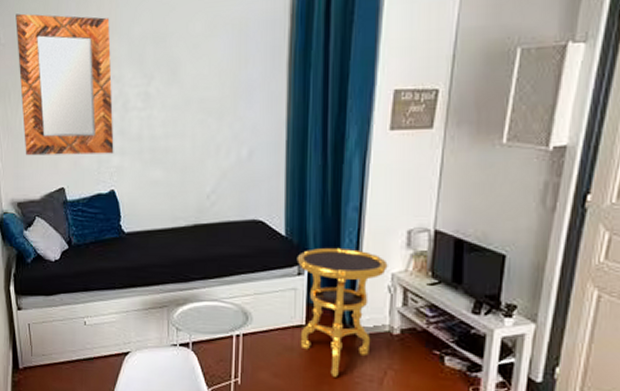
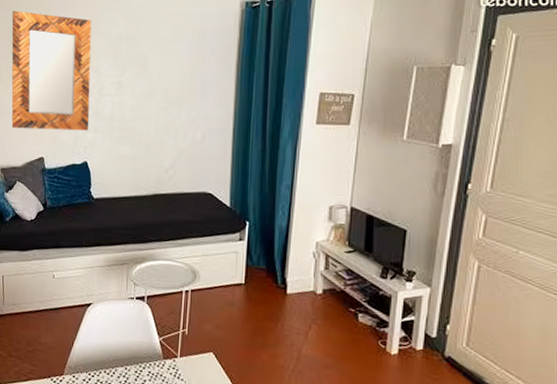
side table: present [297,247,388,377] -> none [239,218,313,330]

